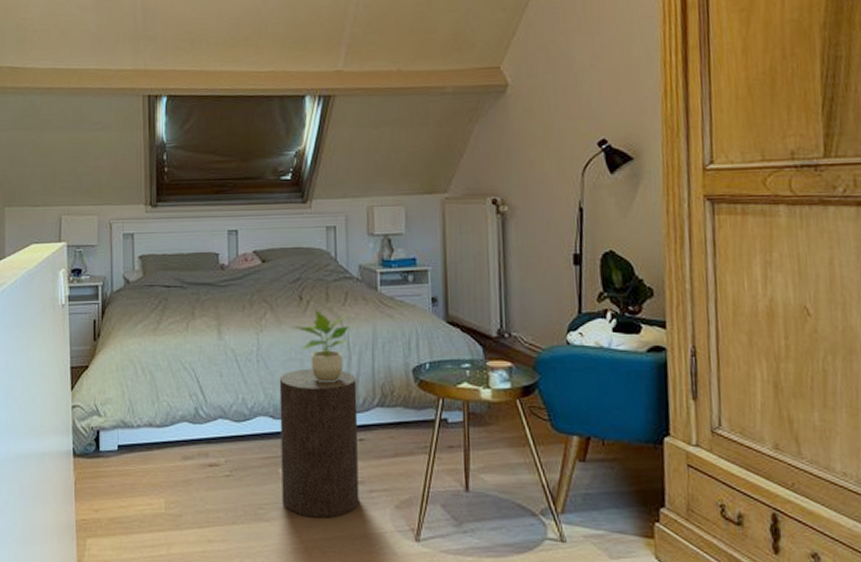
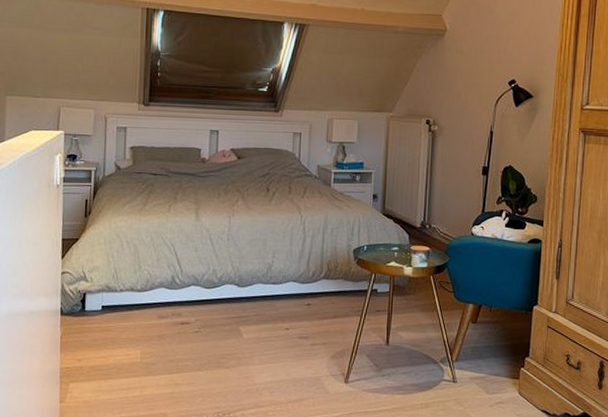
stool: present [279,368,359,518] -> none [241,247,308,366]
potted plant: present [292,309,350,384] -> none [259,200,307,260]

